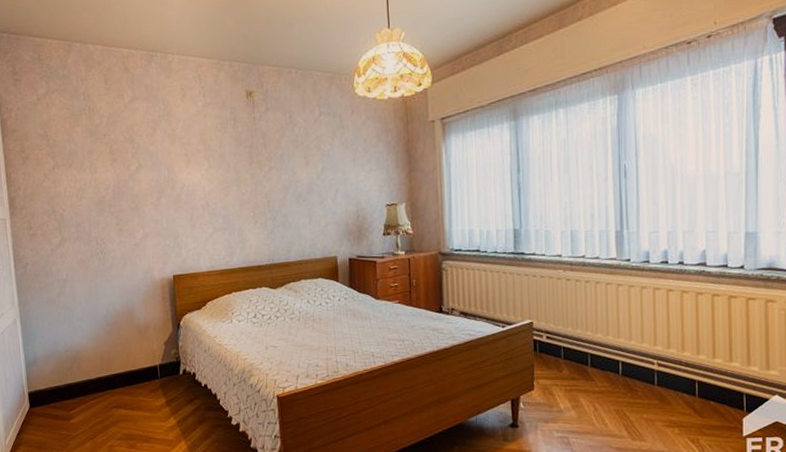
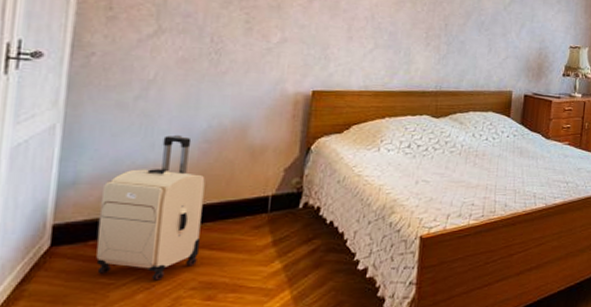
suitcase: none [51,320,119,433] -> present [96,134,205,281]

